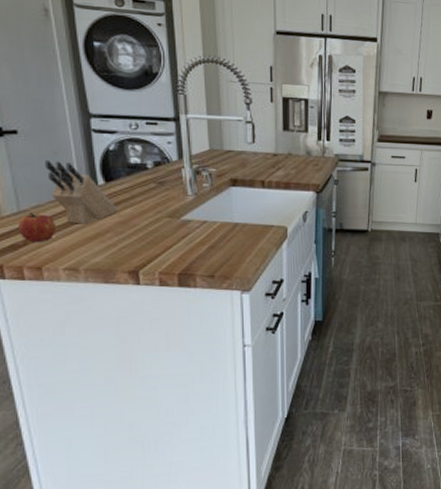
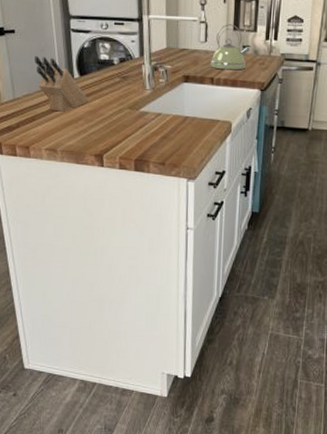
fruit: present [17,213,55,242] -> none [13,100,40,125]
kettle: none [259,124,303,172] -> present [209,24,251,71]

